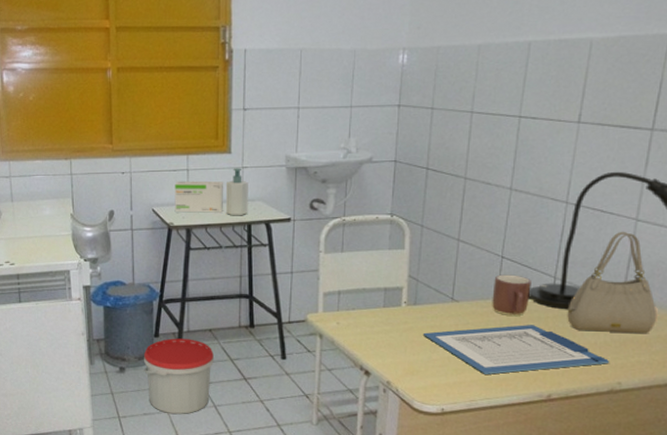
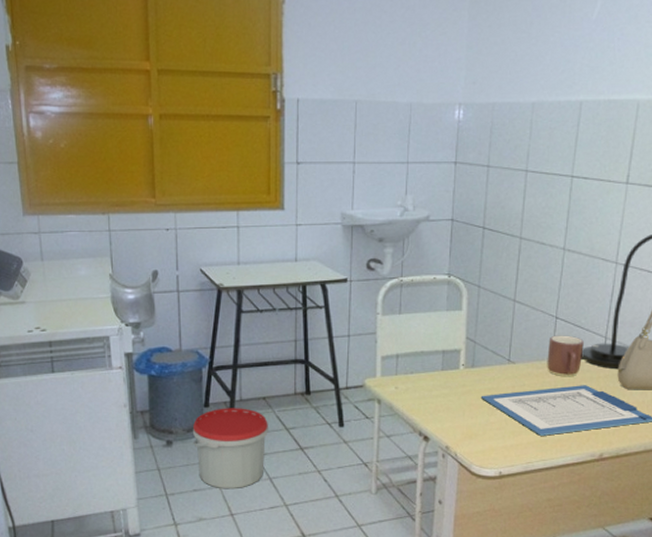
medicine box: present [174,181,224,213] -> none [224,238,277,273]
soap bottle: present [225,168,248,216] -> none [279,225,303,277]

